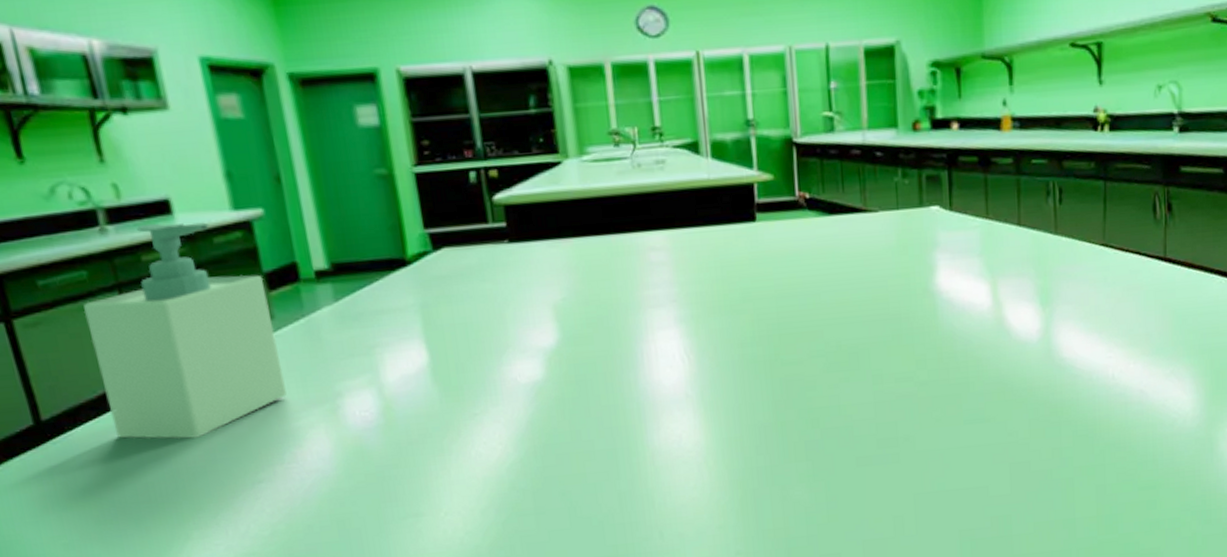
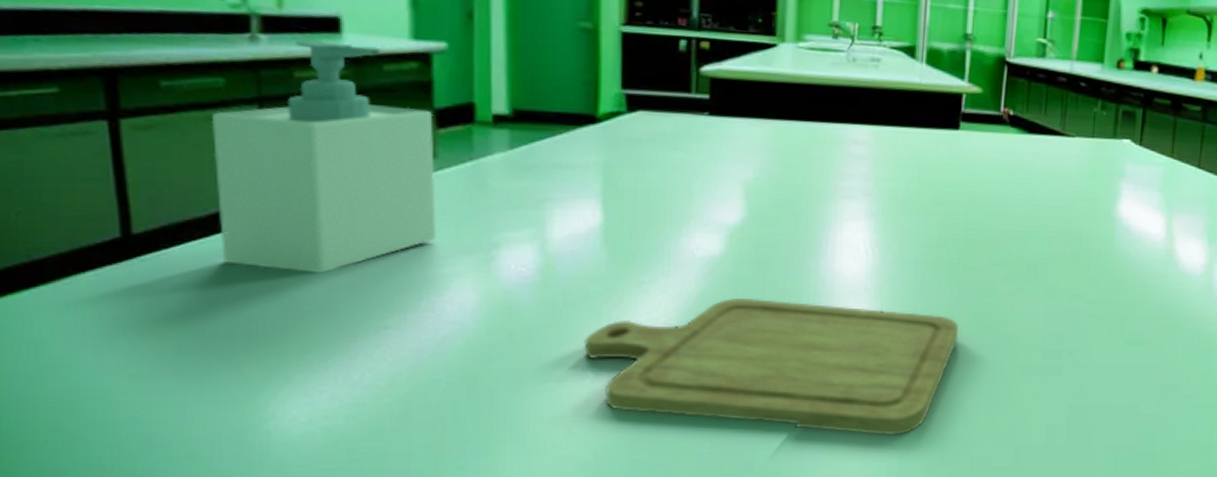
chopping board: none [432,414,789,542] -> present [584,297,959,435]

